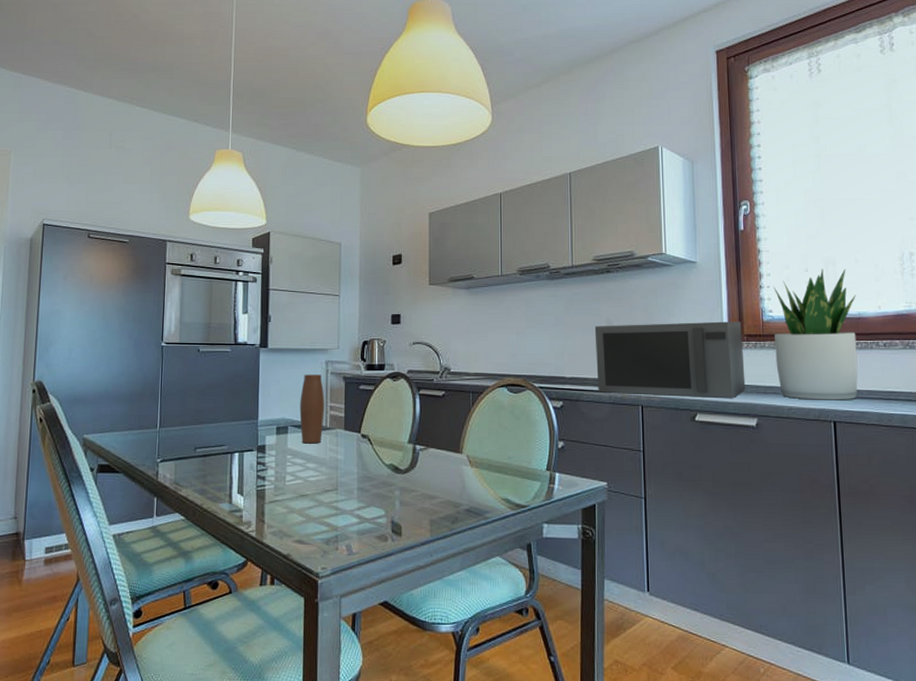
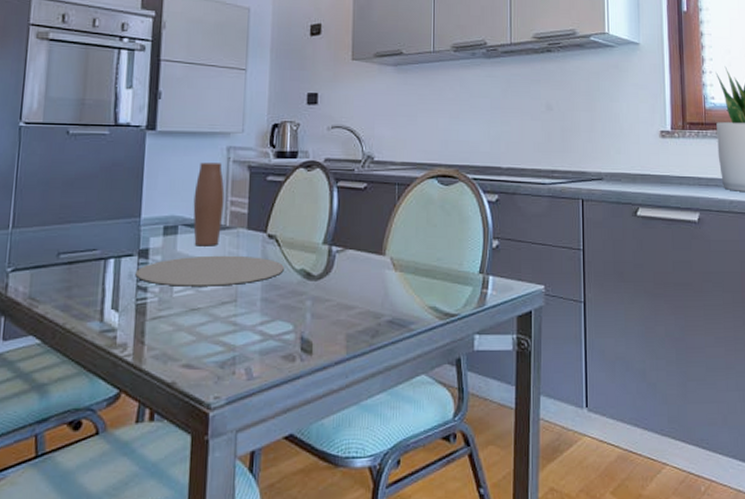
placemat: none [255,451,377,477] -> present [135,255,285,286]
microwave: present [594,321,746,399] -> none [533,108,688,192]

